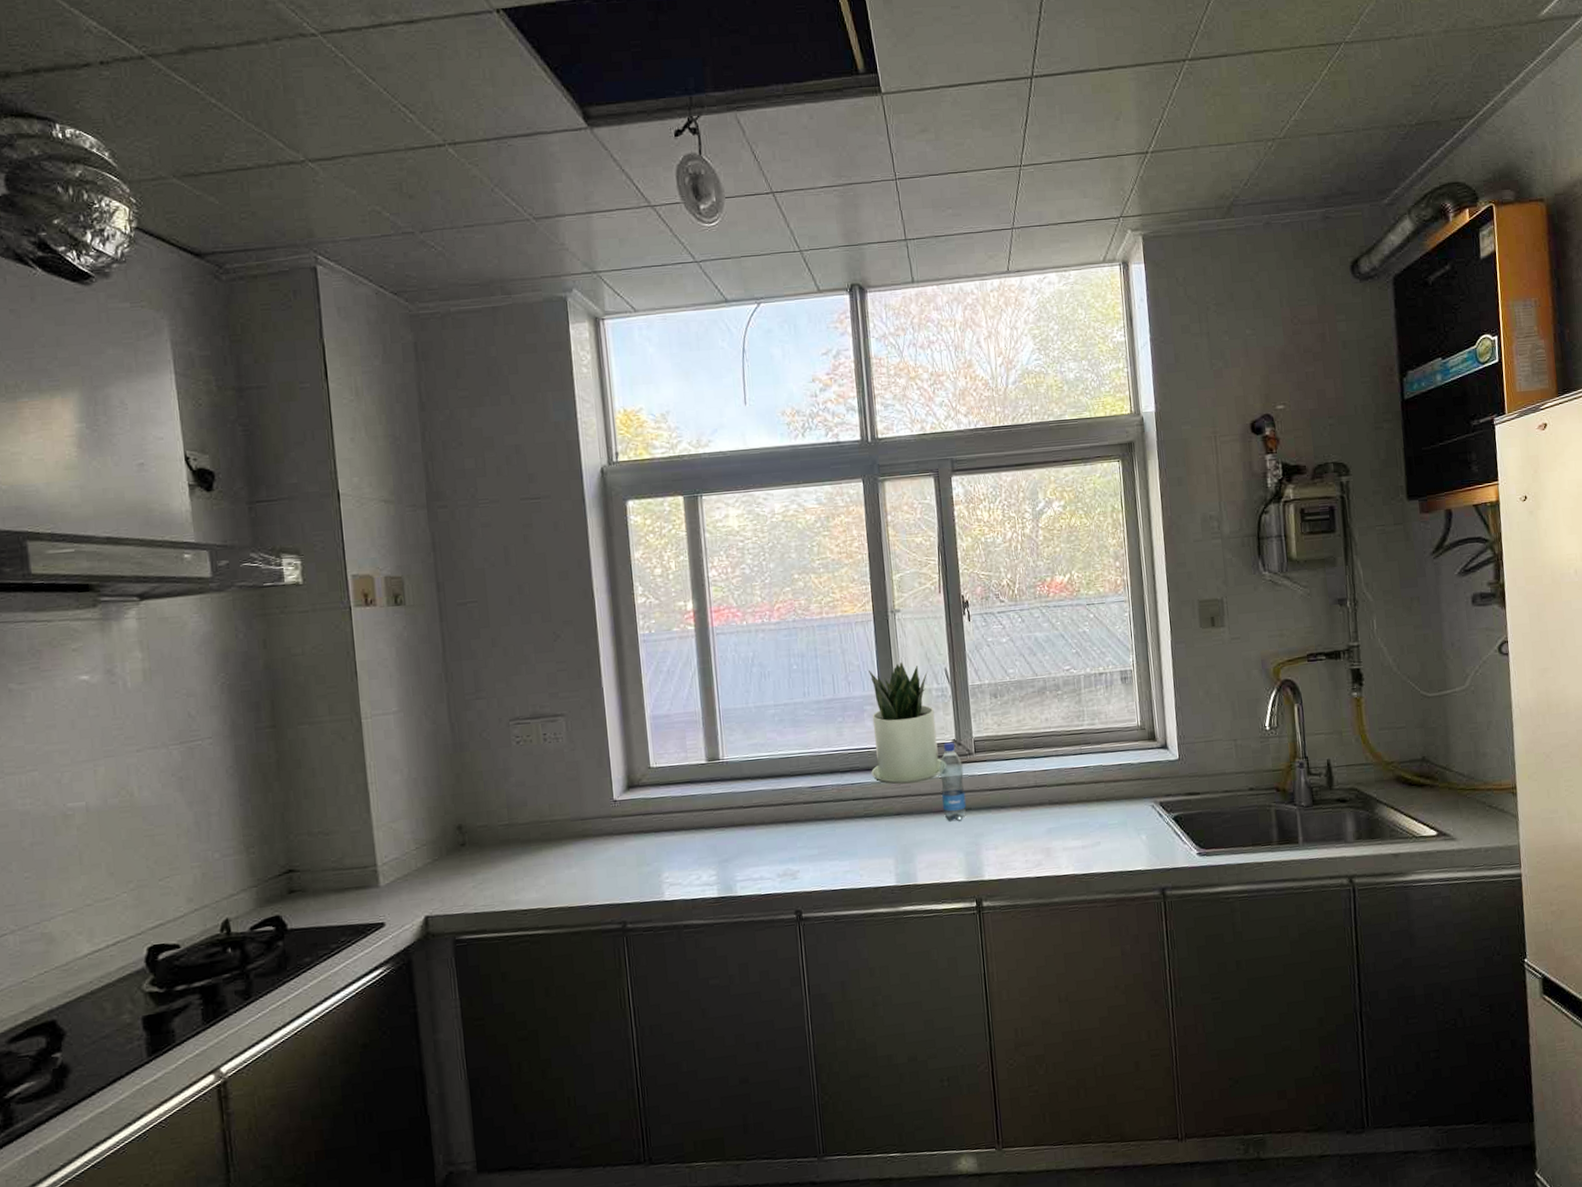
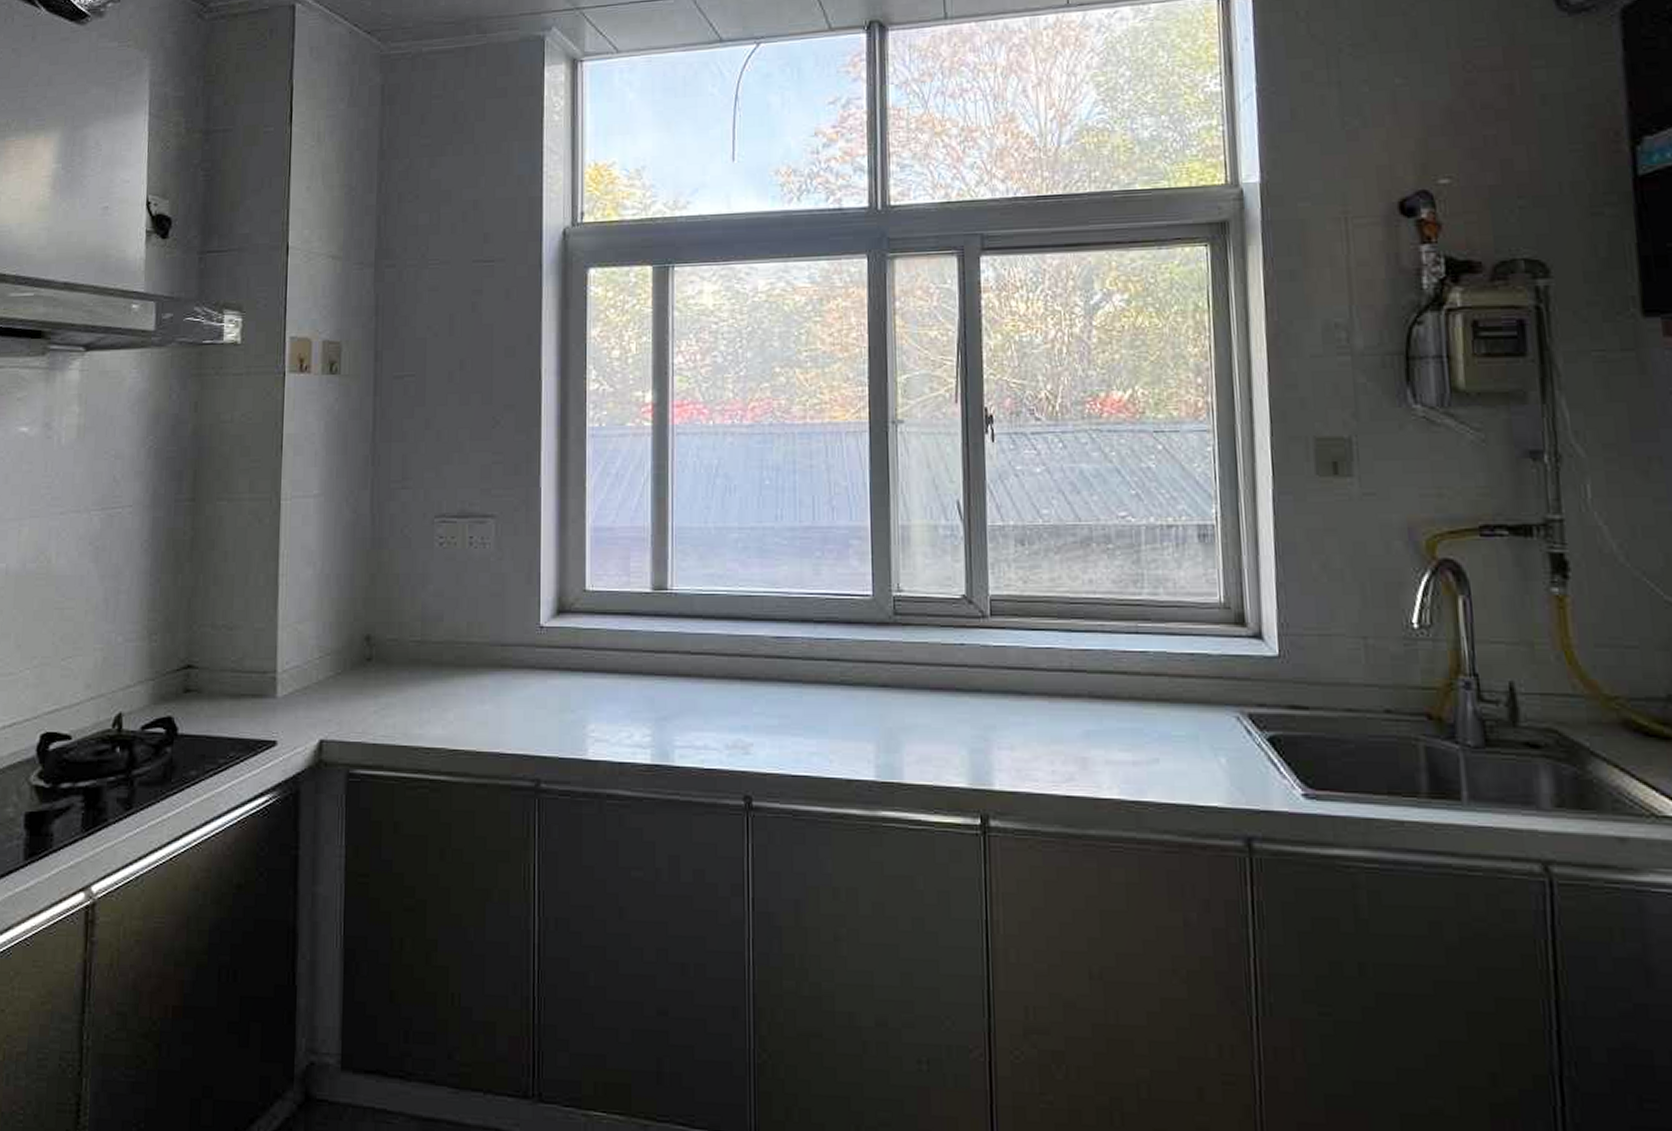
planter: present [869,662,942,785] -> none [853,488,945,647]
bottle: present [939,742,967,822] -> none [942,598,975,705]

